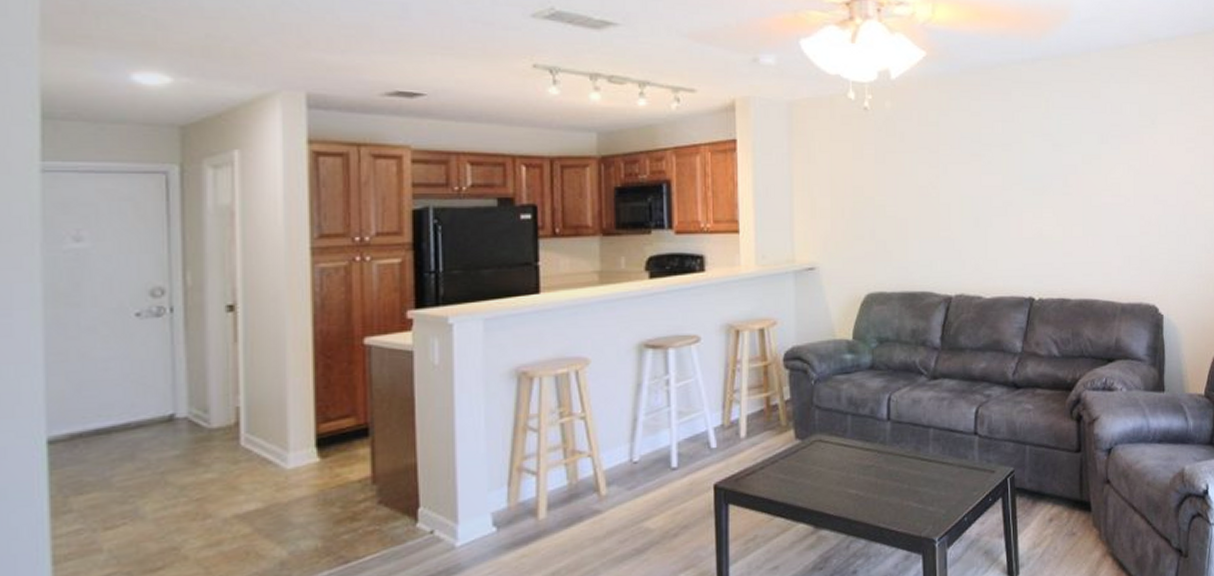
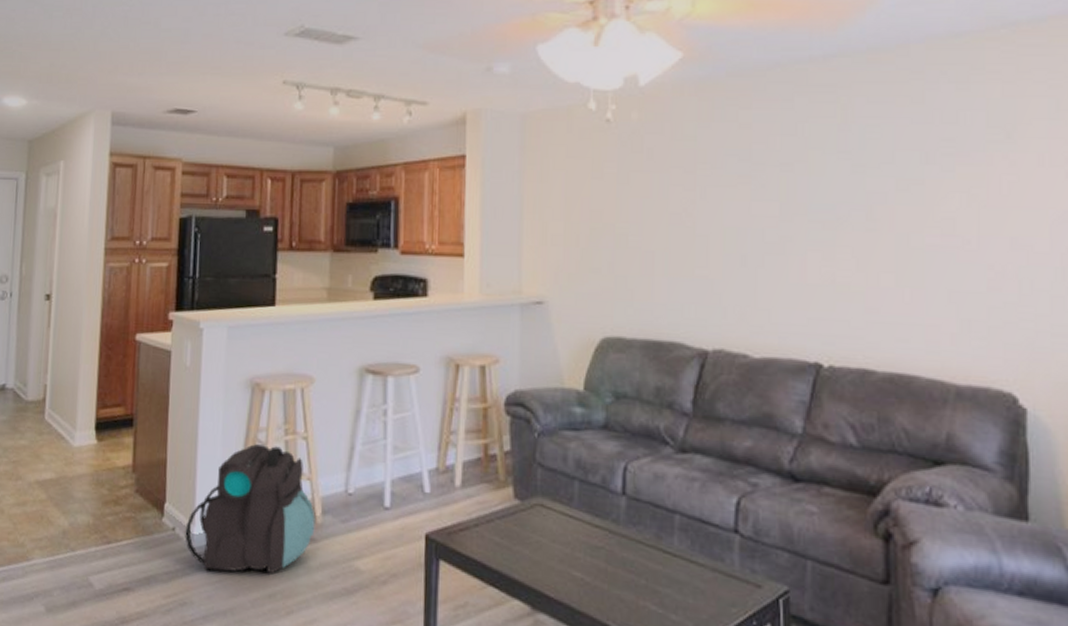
backpack: none [447,430,599,565] -> present [185,443,315,575]

